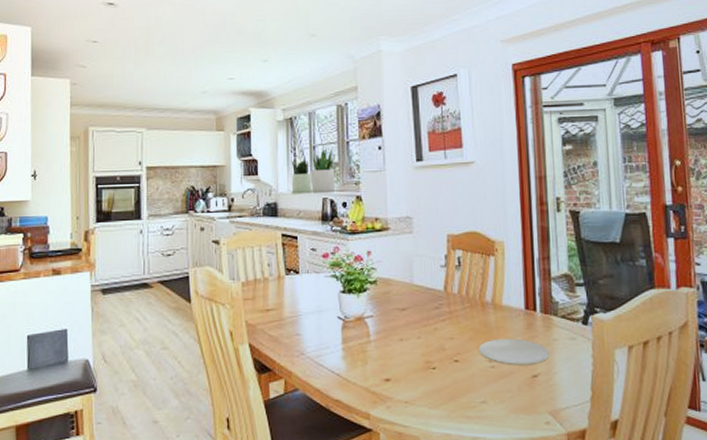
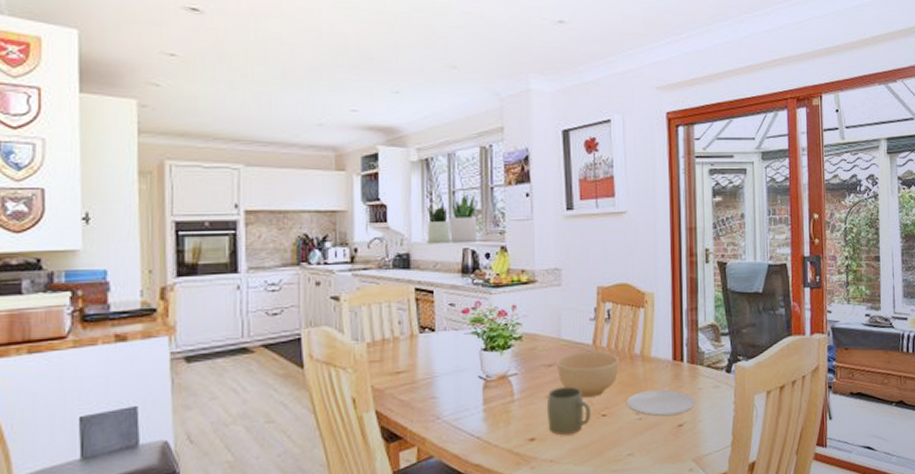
mug: none [400,331,443,378] -> present [546,386,590,436]
bowl: none [409,297,471,342] -> present [556,351,619,398]

